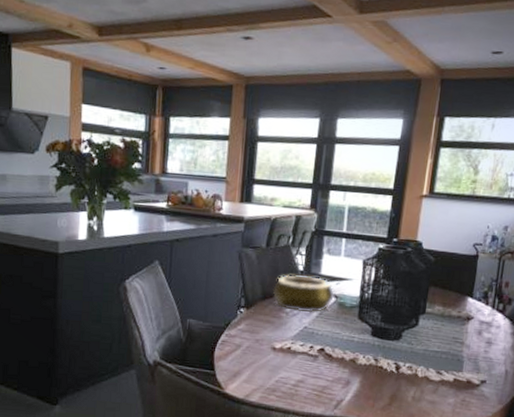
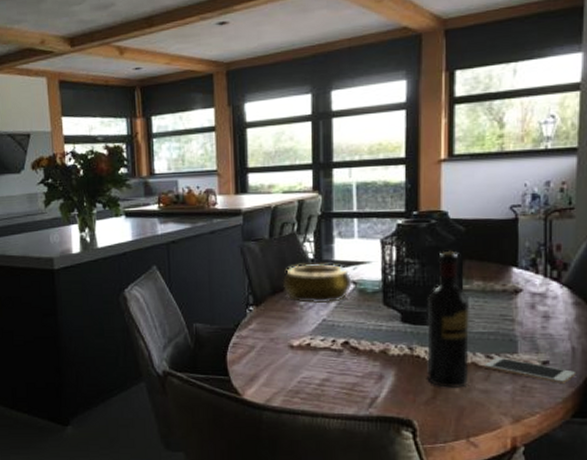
wine bottle: none [386,276,430,398] -> present [426,250,471,388]
cell phone: none [434,373,506,400] -> present [484,357,577,383]

